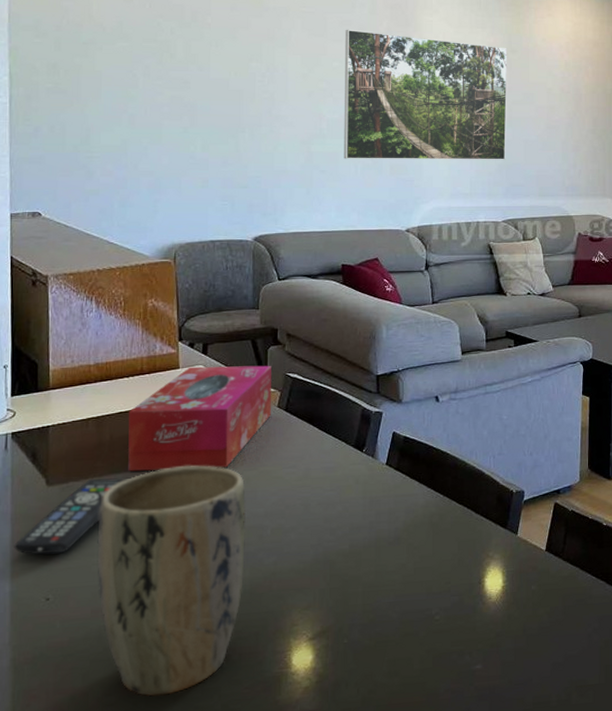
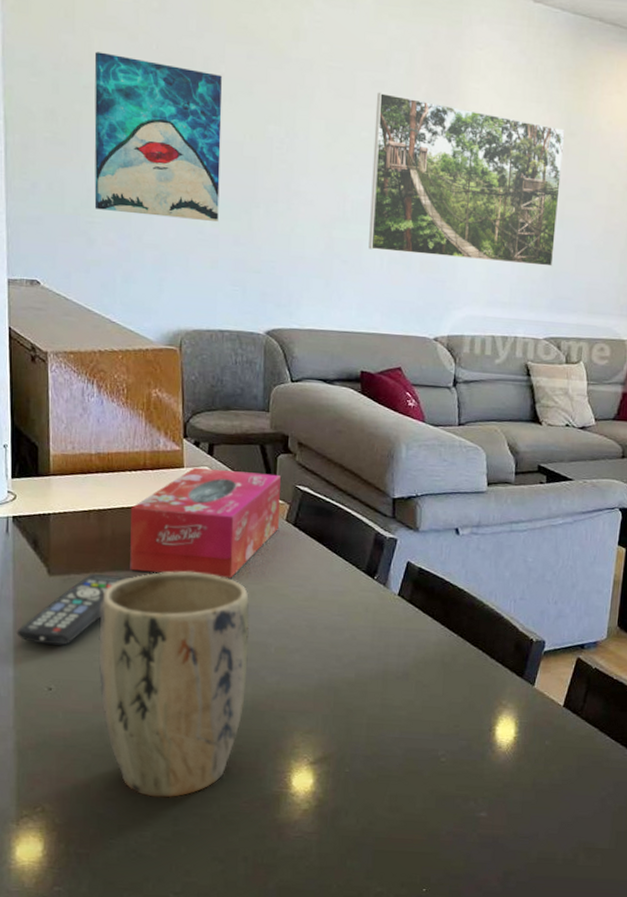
wall art: none [93,13,209,147] -> present [94,51,222,221]

